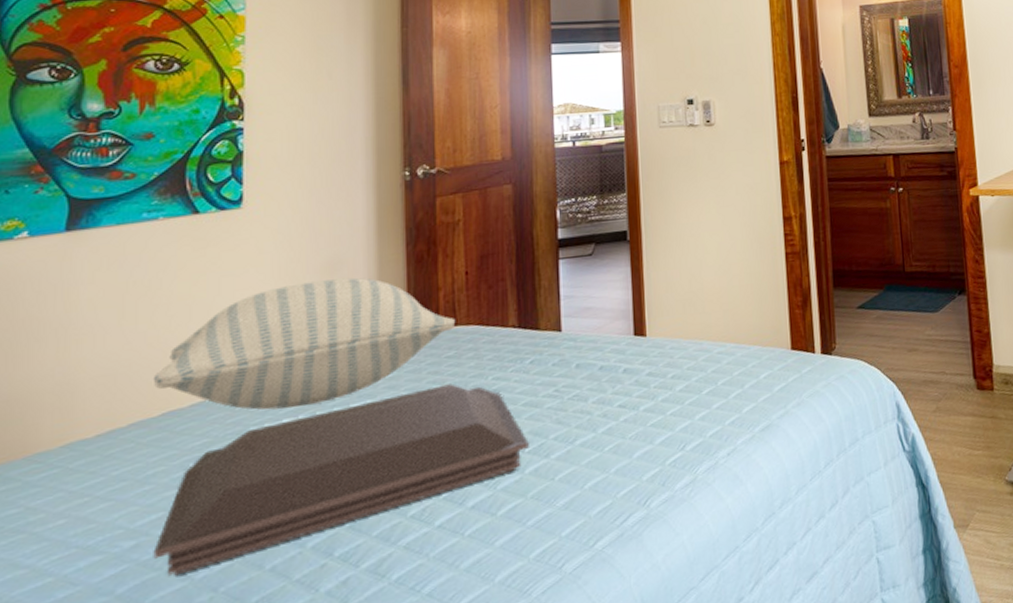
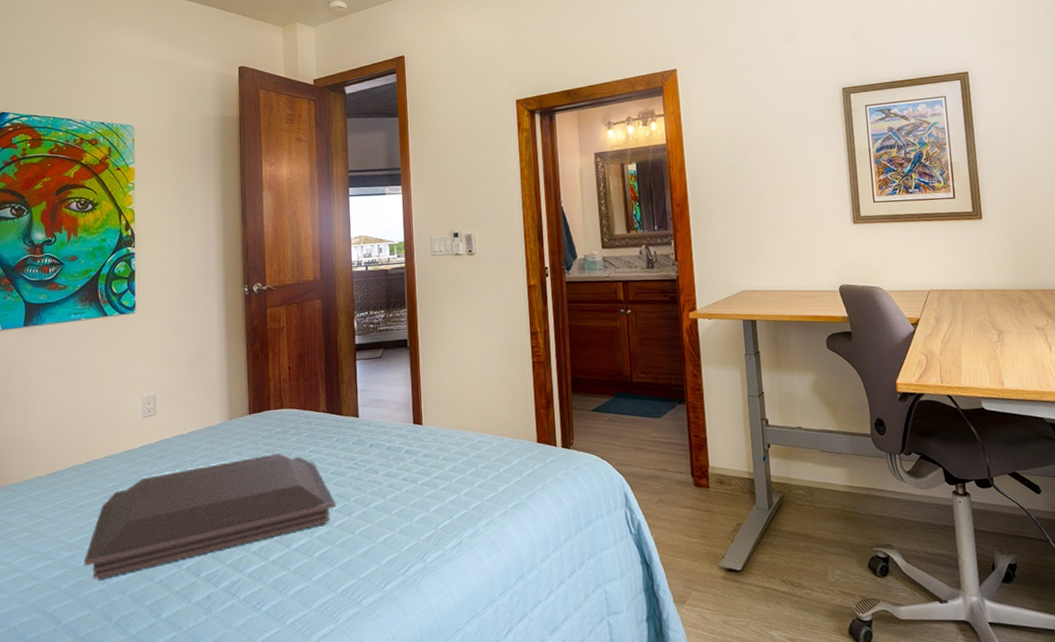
pillow: present [153,277,456,410] -> none [80,368,282,464]

